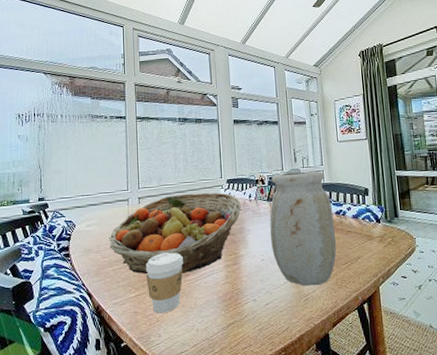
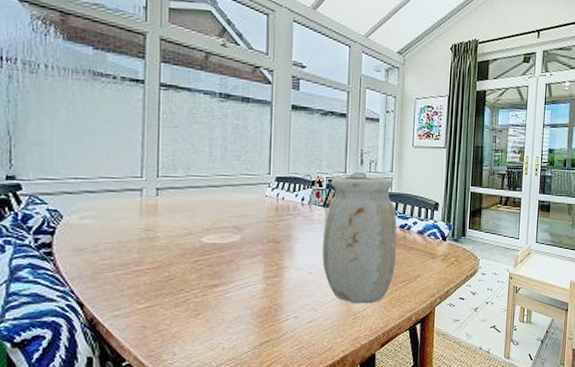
fruit basket: present [109,192,241,274] -> none [112,189,291,285]
coffee cup: present [146,252,184,314] -> none [161,258,213,329]

